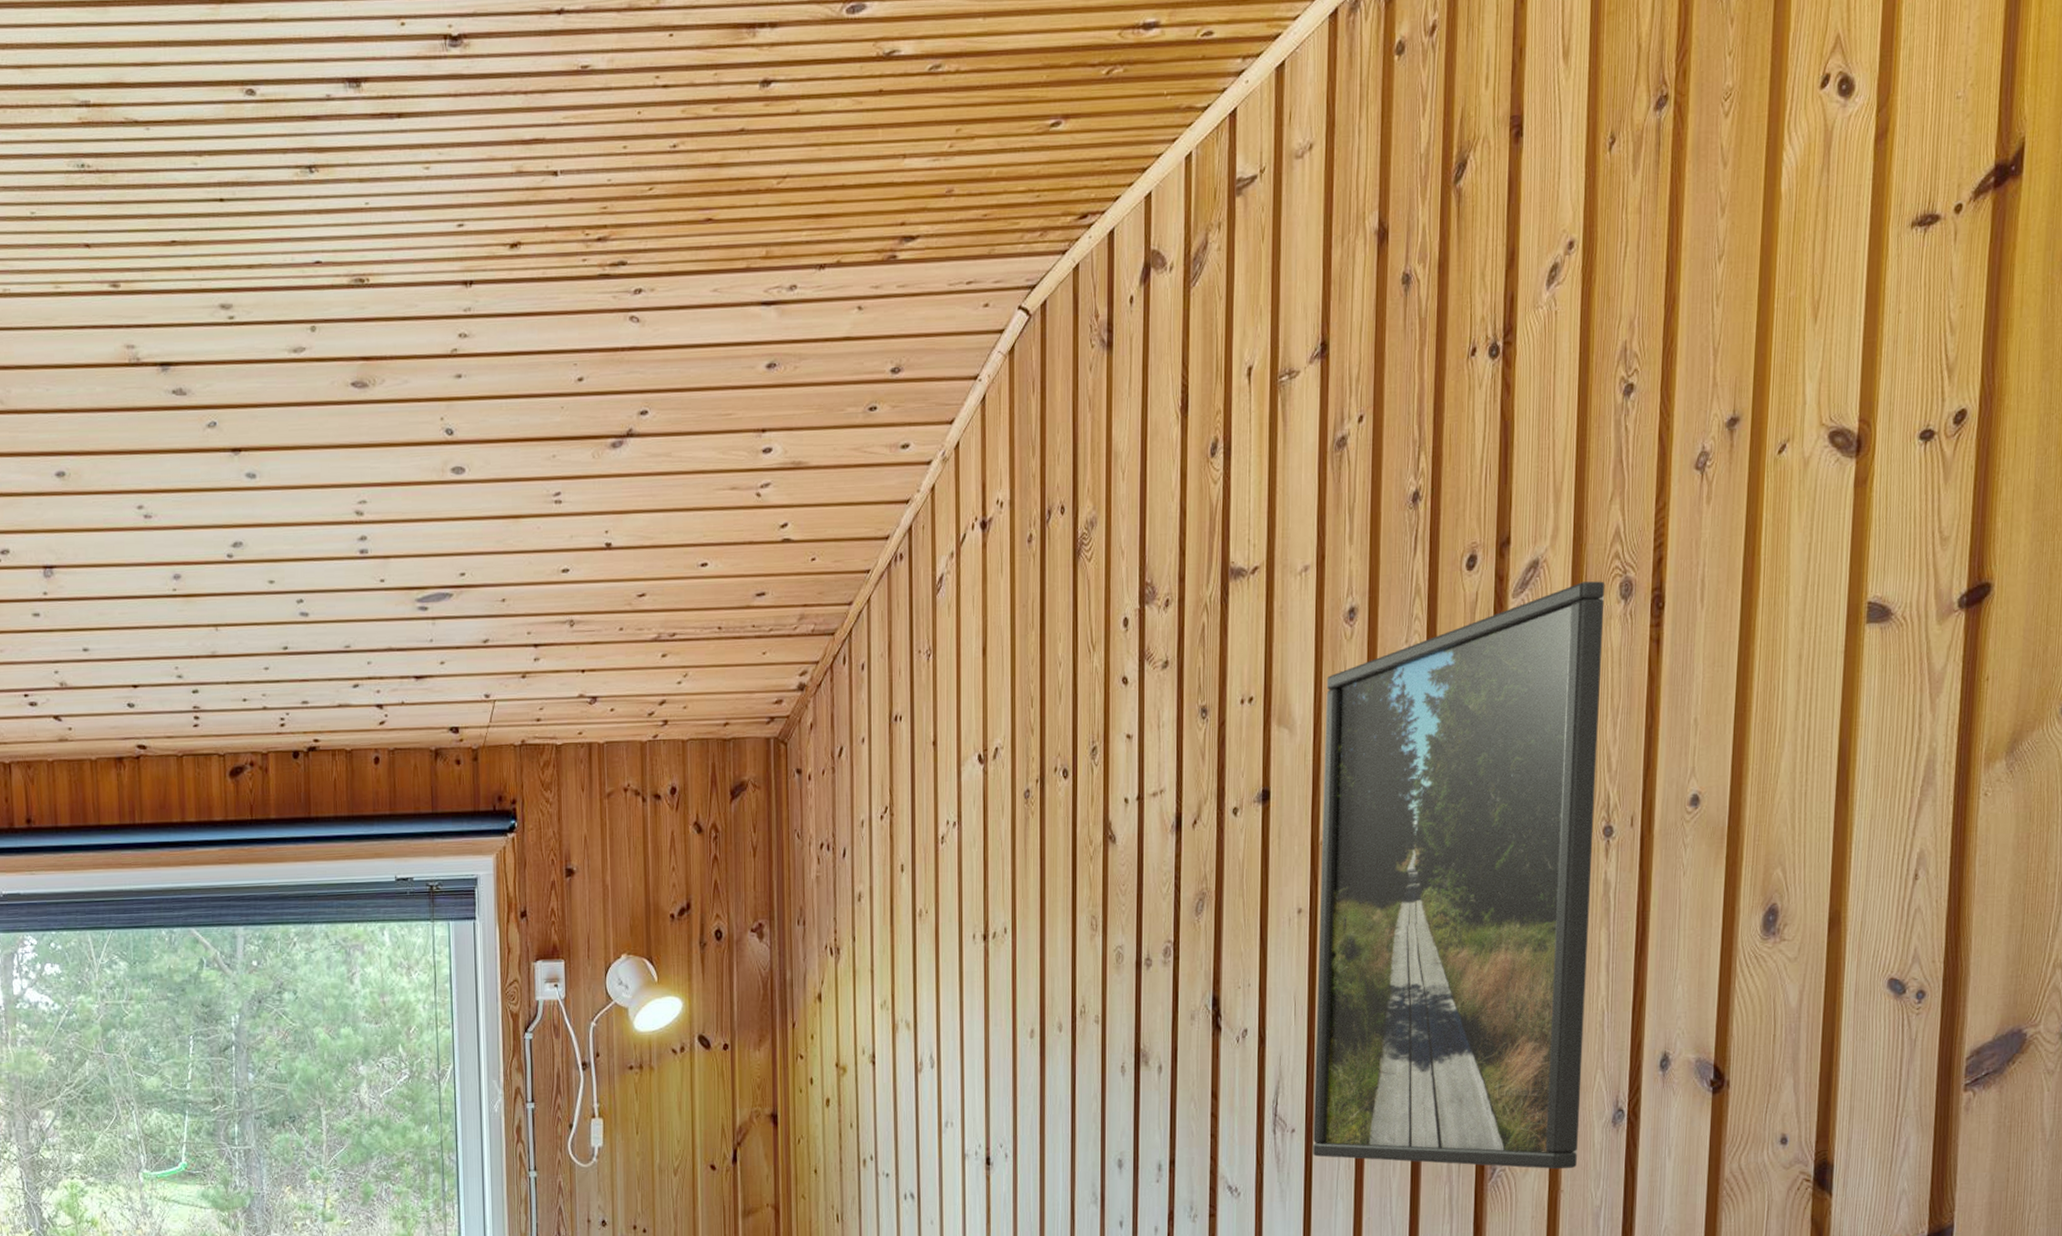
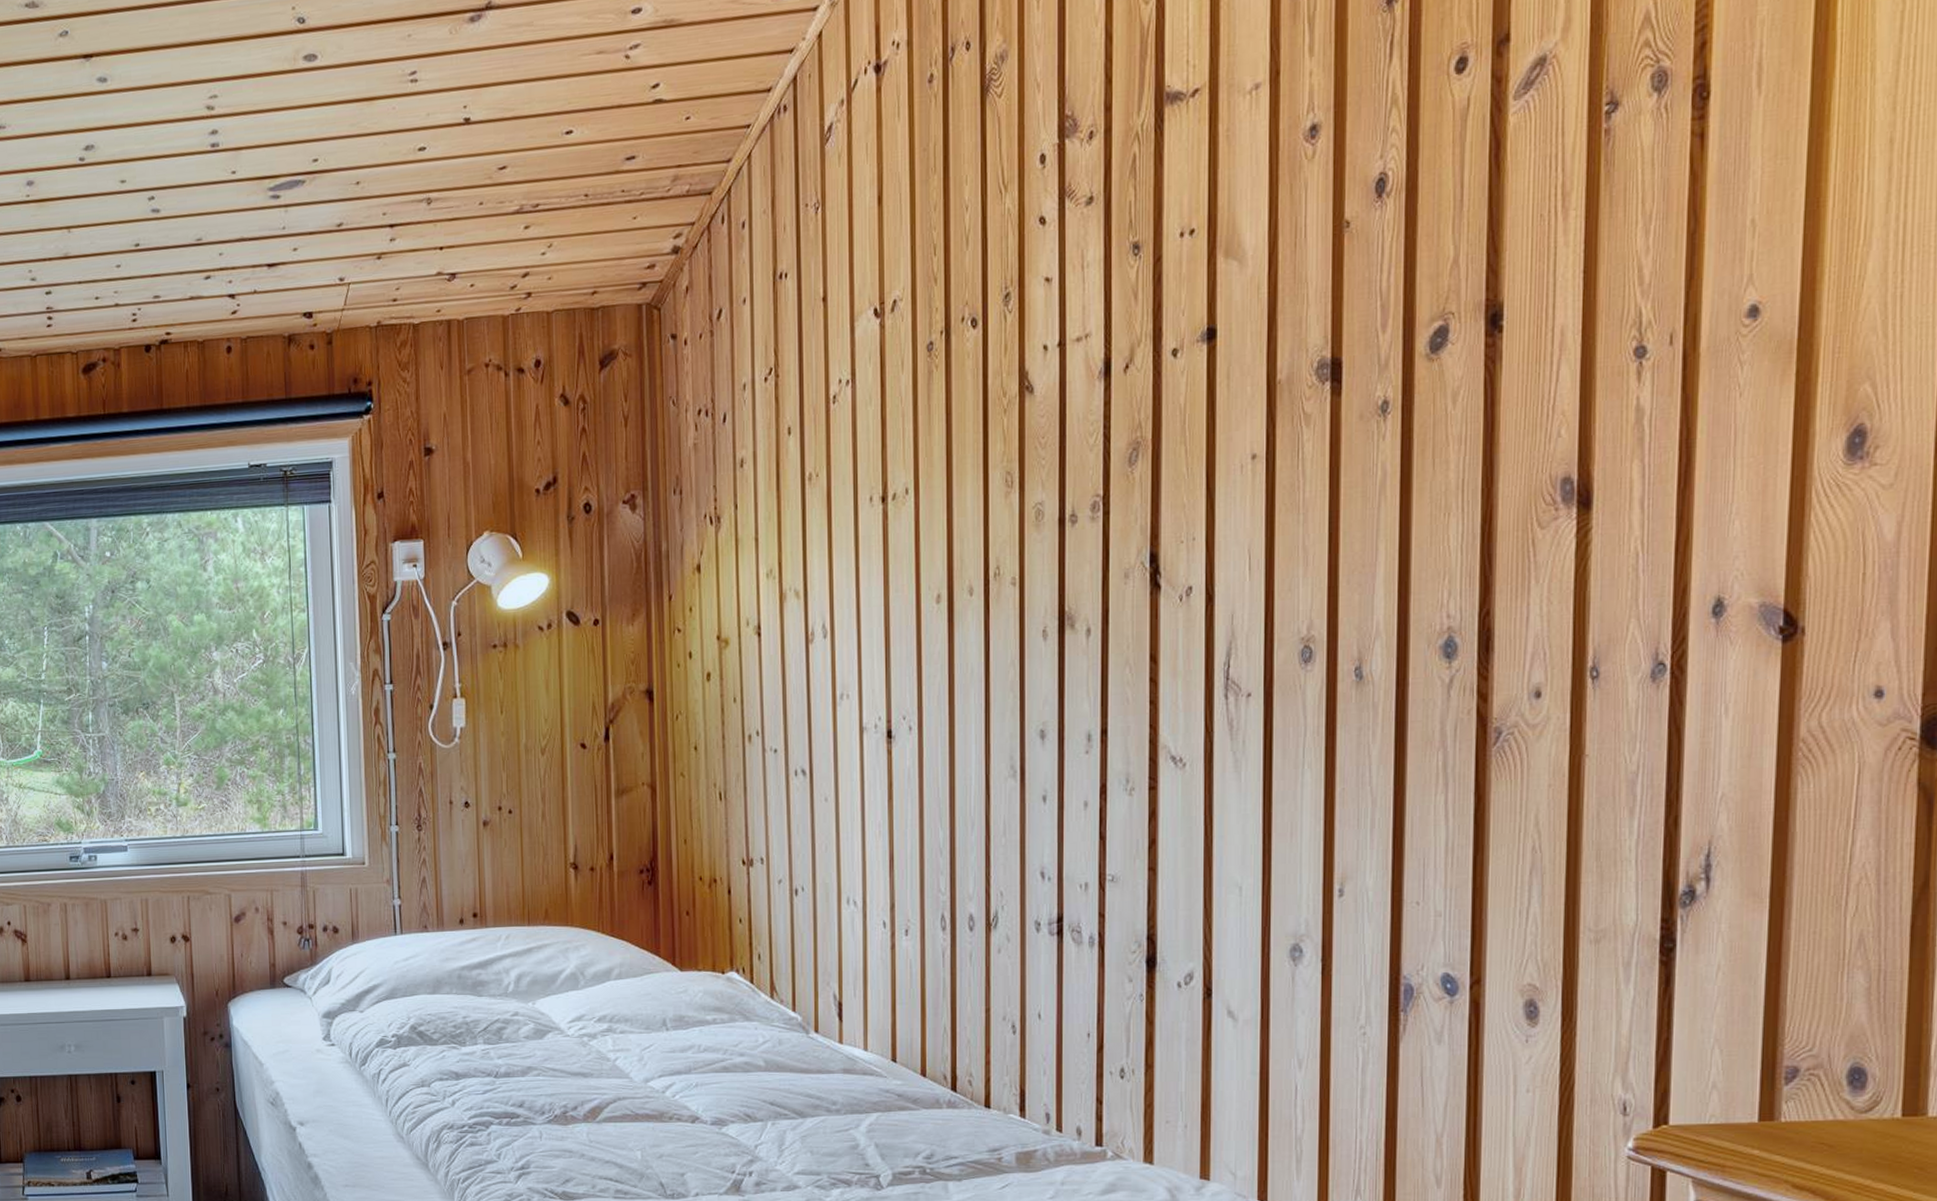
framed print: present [1313,581,1606,1170] -> none [1274,73,1633,732]

